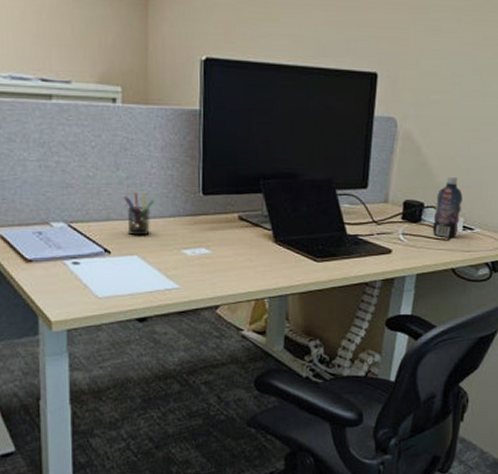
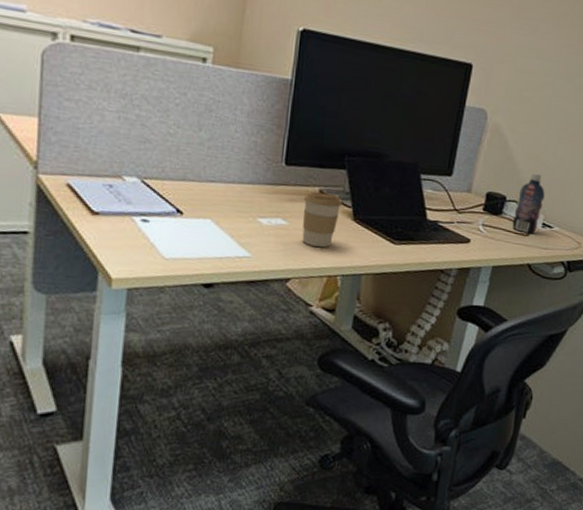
pen holder: present [123,193,155,236] -> none [203,155,235,201]
coffee cup: none [224,218,262,273] -> present [302,191,342,248]

